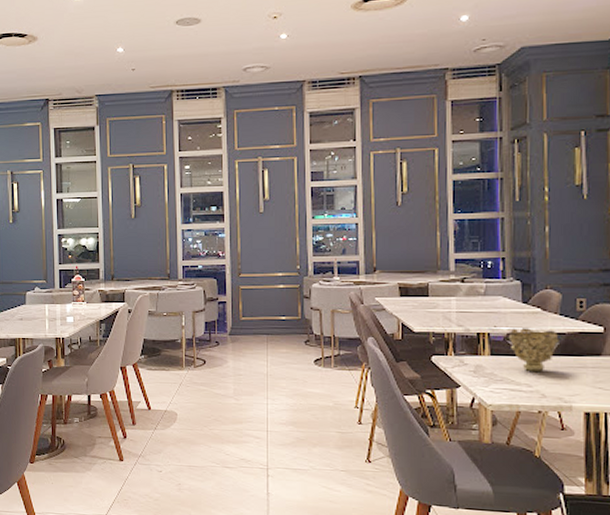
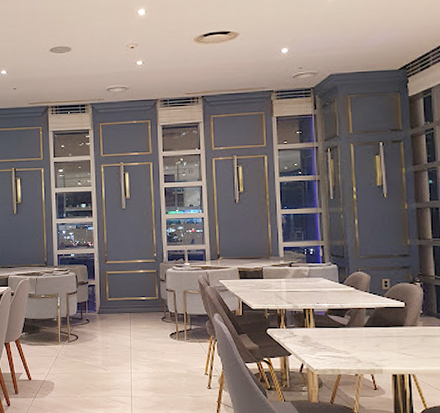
decorative bowl: present [508,328,559,372] -> none [329,304,370,341]

